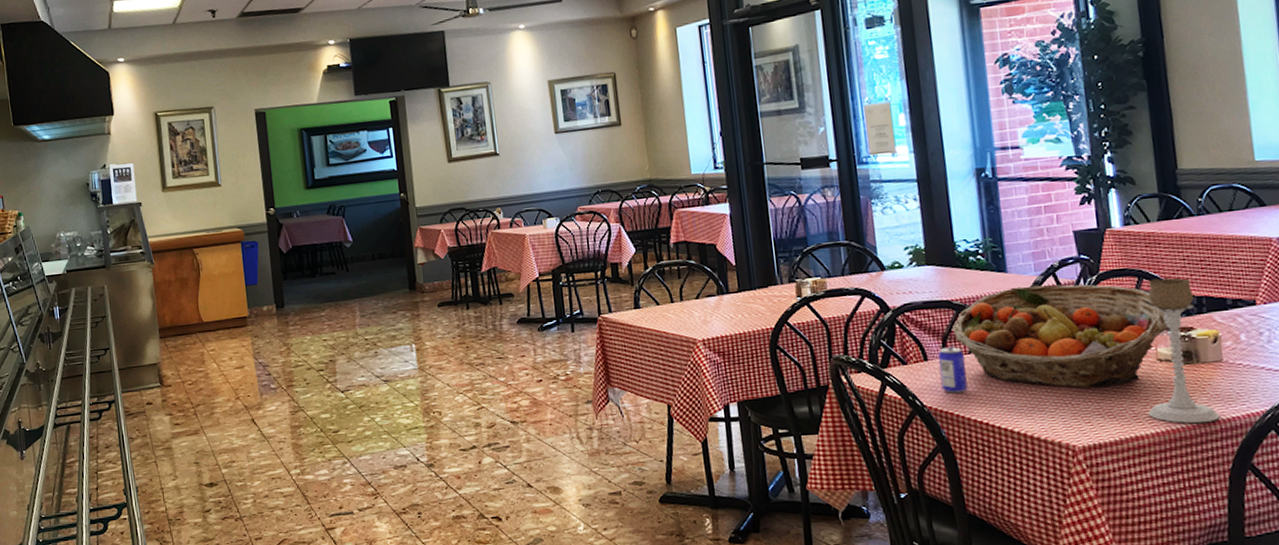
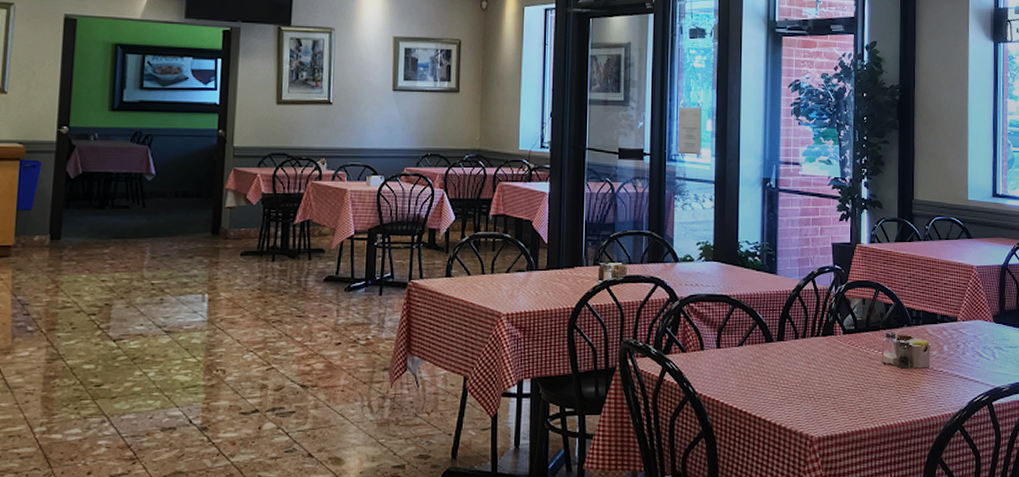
beer can: present [937,344,968,394] -> none [712,336,734,382]
fruit basket: present [952,284,1168,388] -> none [727,288,893,385]
candle holder: present [1147,277,1219,424] -> none [870,292,922,421]

